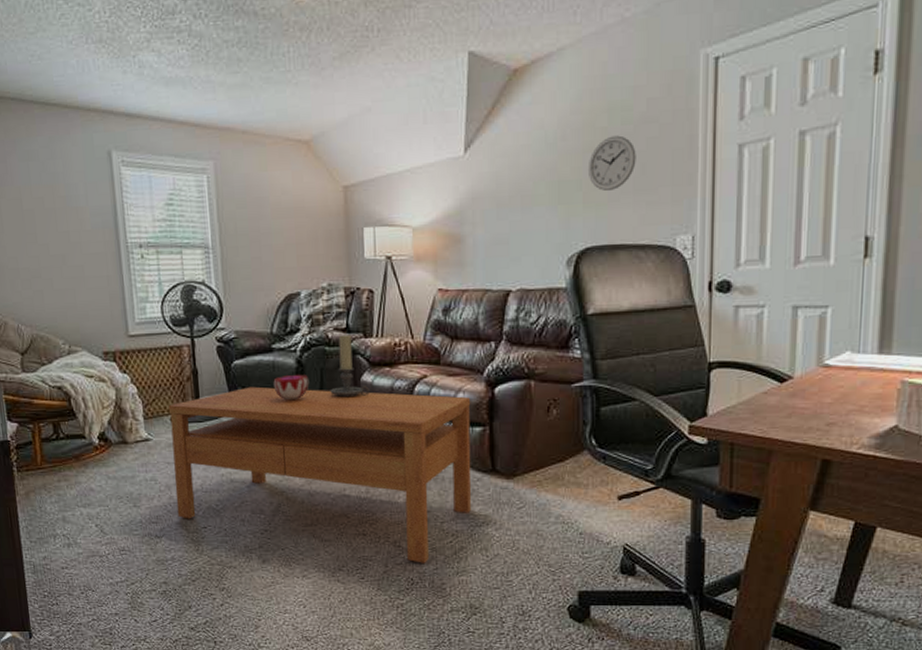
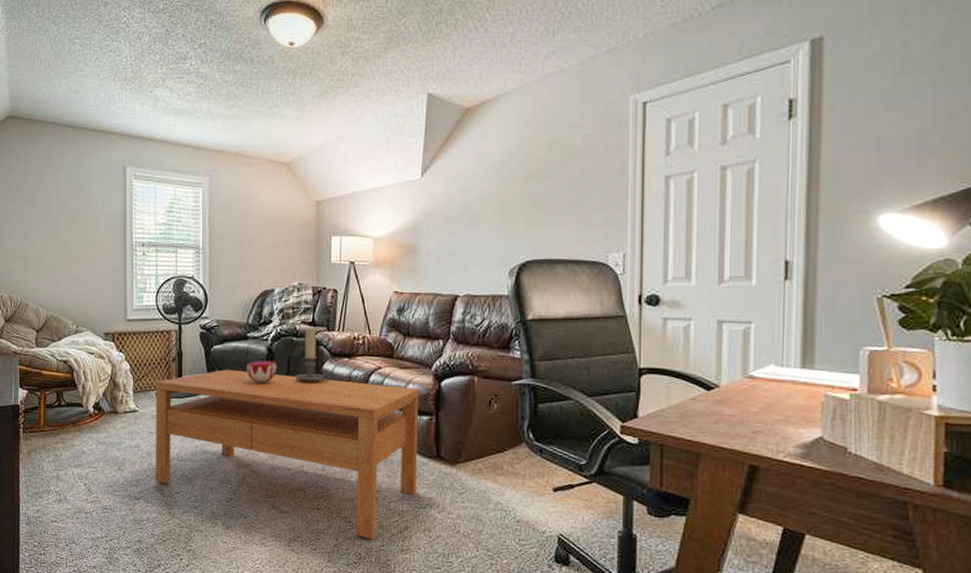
wall clock: present [587,135,636,192] -> none [529,165,573,213]

